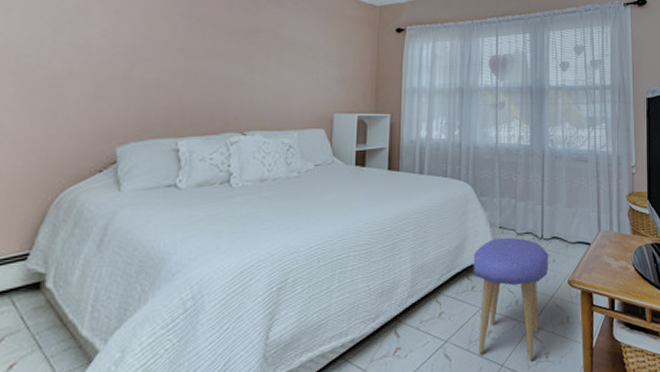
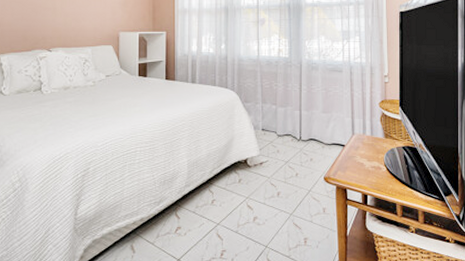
stool: present [473,237,549,360] -> none [239,138,307,244]

